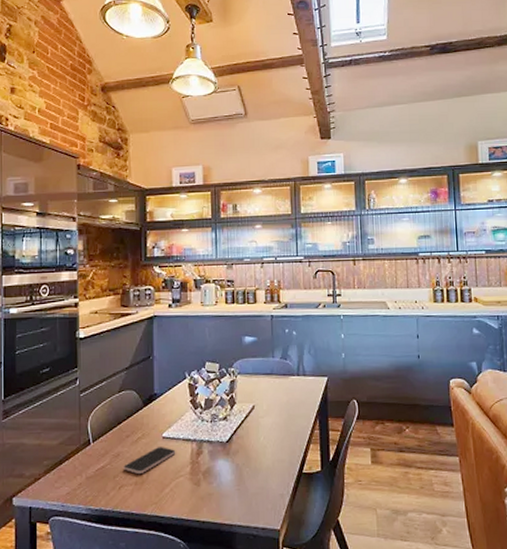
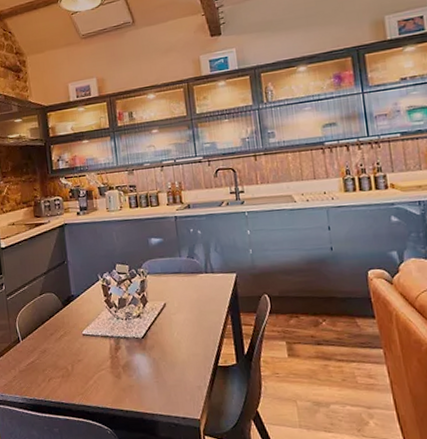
smartphone: present [124,447,176,475] -> none [50,343,96,368]

